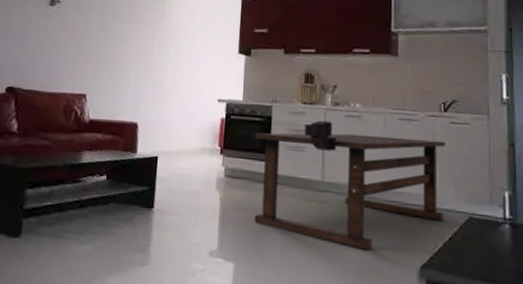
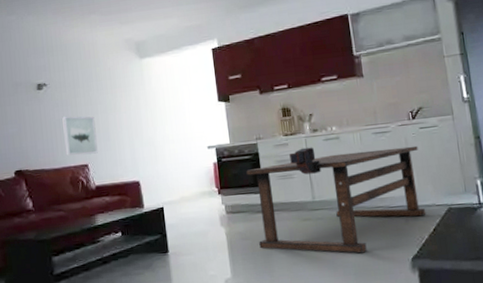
wall art: none [65,38,104,85] -> present [62,115,98,156]

